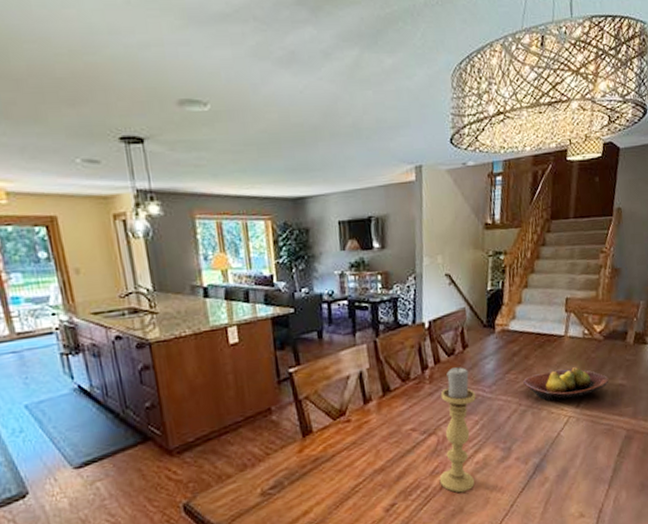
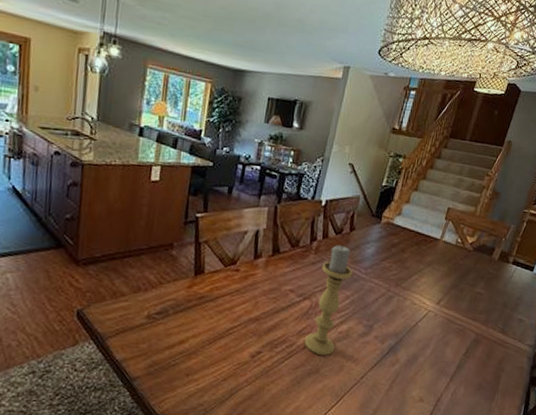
fruit bowl: present [523,367,609,402] -> none [396,267,470,296]

